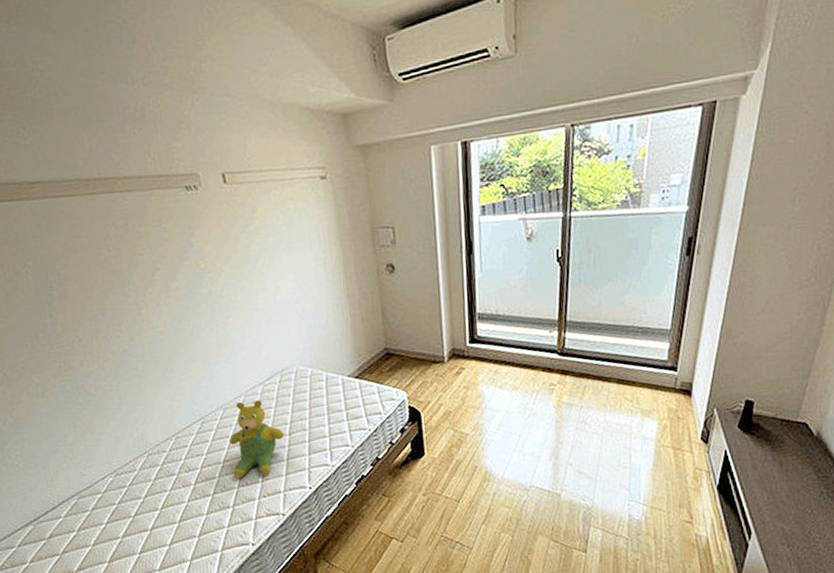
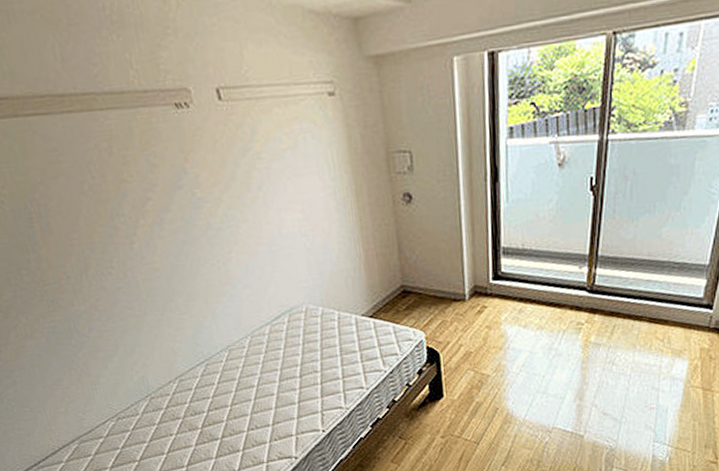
teddy bear: present [229,399,284,479] -> none [236,340,295,422]

